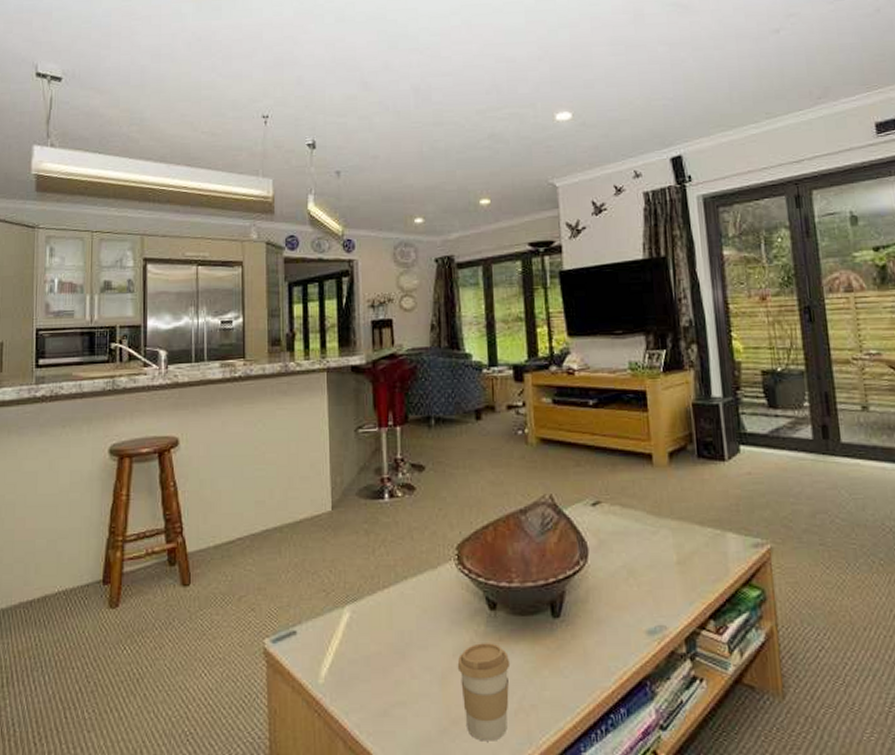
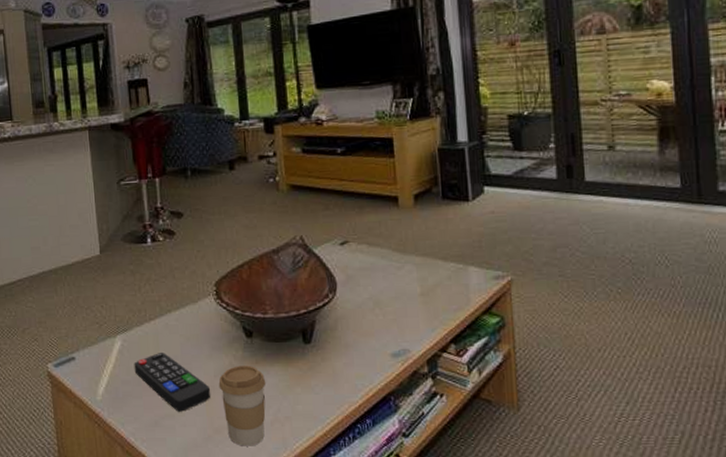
remote control: none [363,625,447,698] -> present [134,351,210,412]

